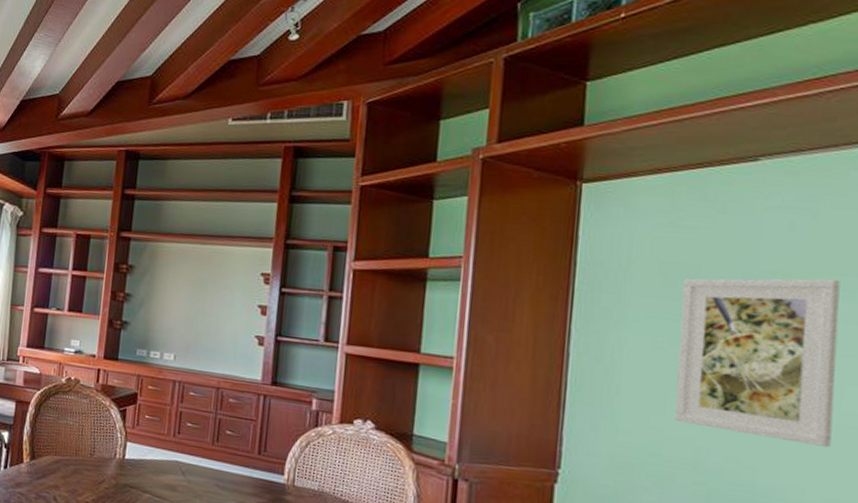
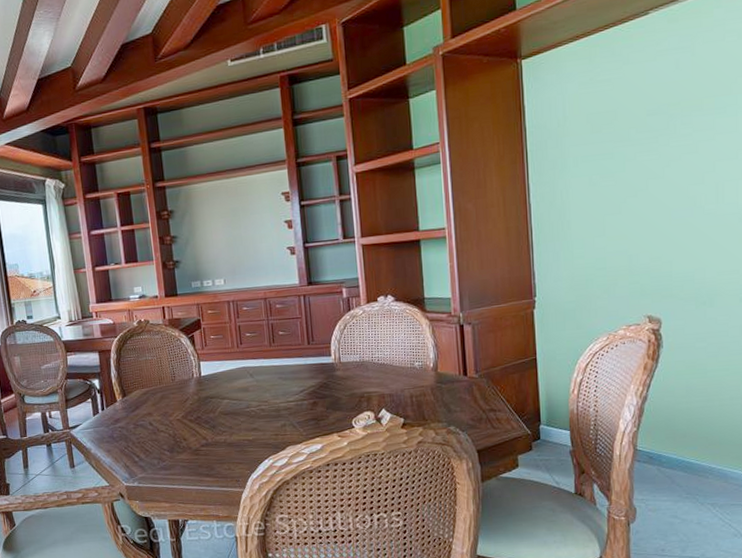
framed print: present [674,278,840,447] -> none [606,100,719,240]

